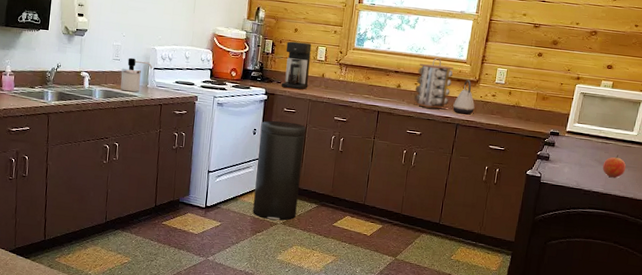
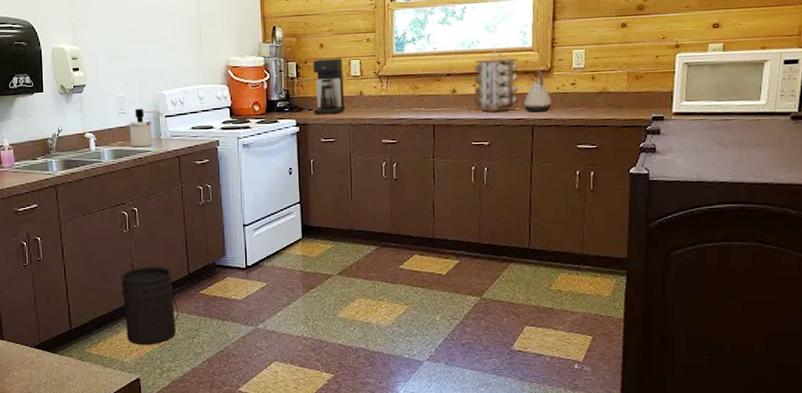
bucket: none [93,194,142,262] -> present [120,266,179,344]
pedal bin: present [252,120,307,221] -> none [297,153,353,271]
fruit: present [602,155,626,178] -> none [727,132,758,162]

